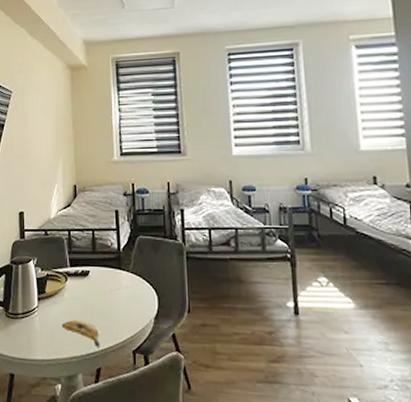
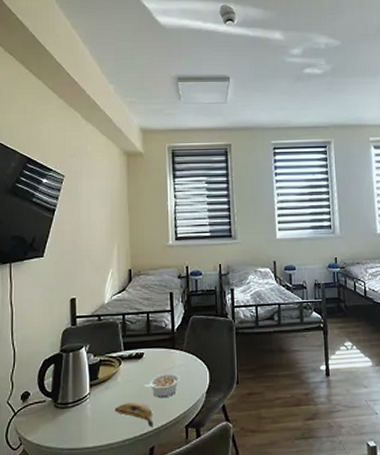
legume: none [90,293,127,320] -> present [144,372,180,399]

